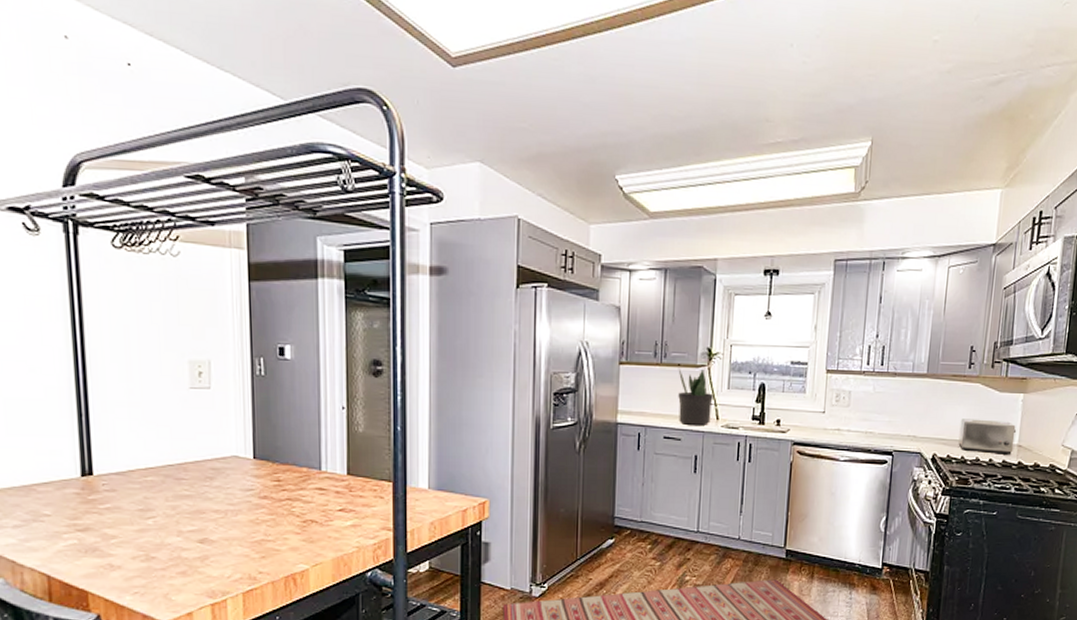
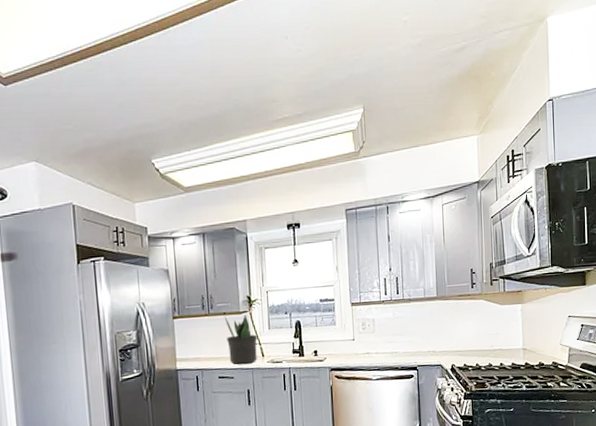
toaster: present [958,418,1017,455] -> none [471,329,520,359]

